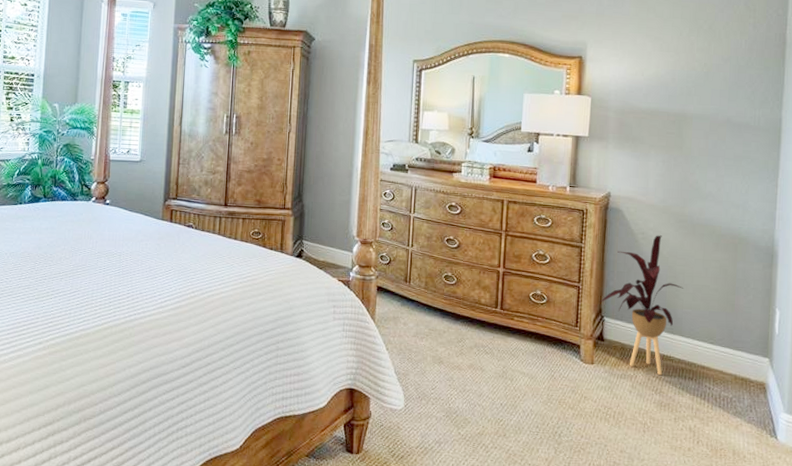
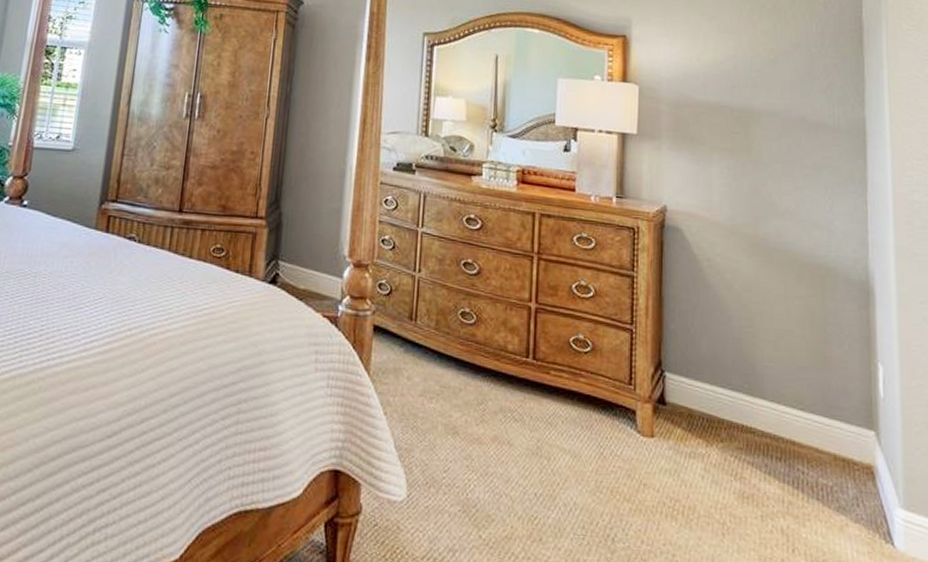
house plant: present [600,235,684,375] -> none [659,262,763,453]

